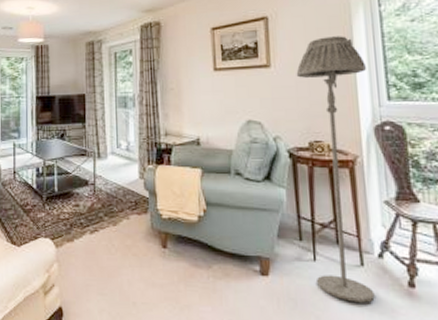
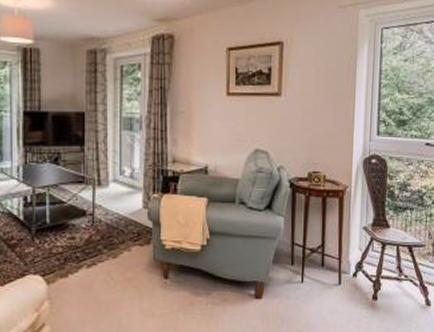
floor lamp: present [296,36,375,303] -> none [302,69,364,316]

